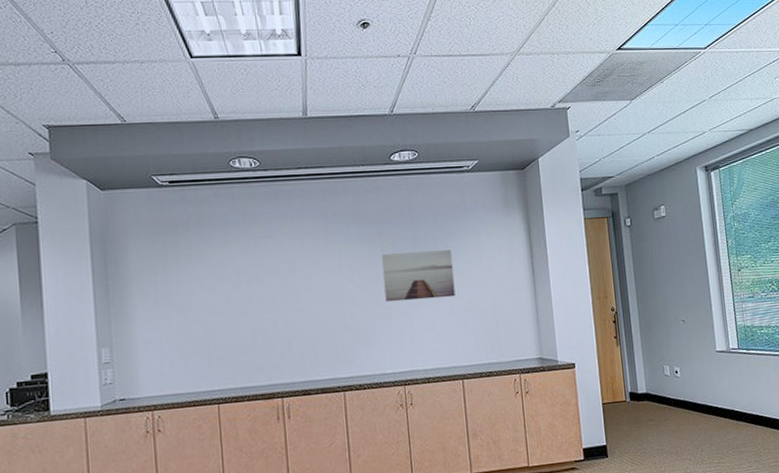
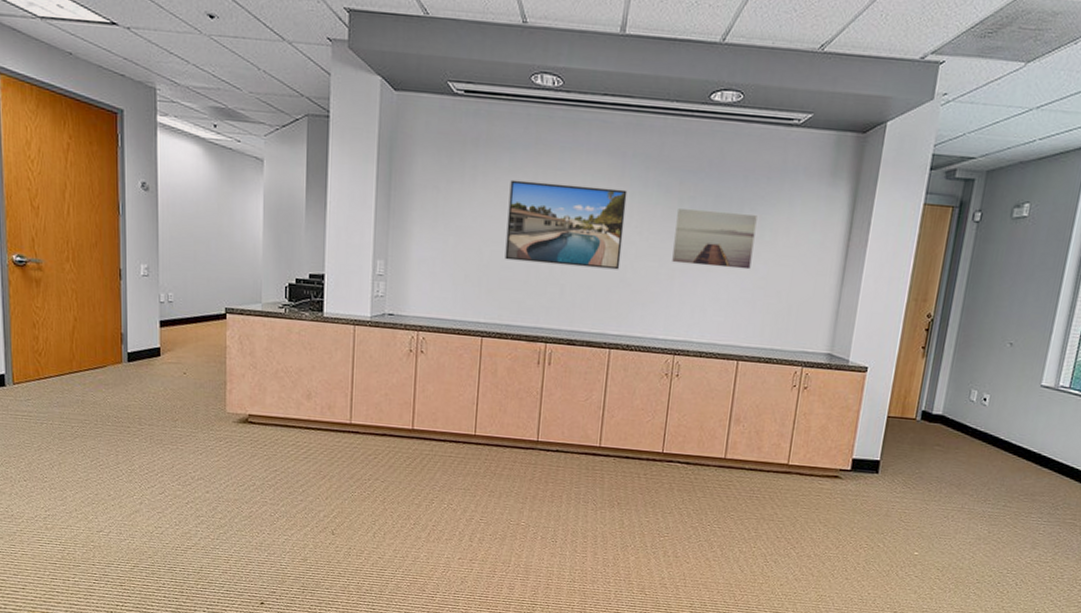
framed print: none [224,246,340,327] -> present [505,179,628,270]

